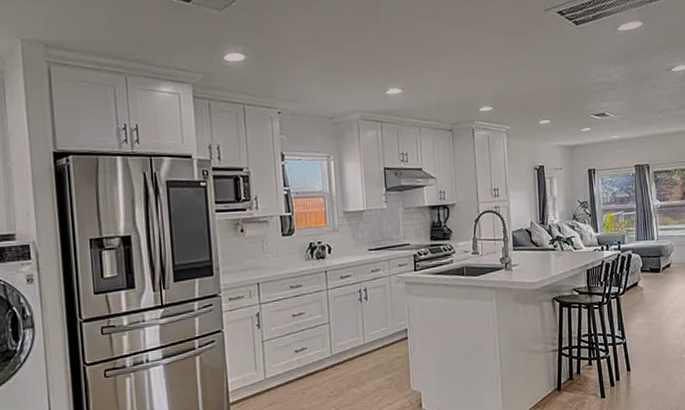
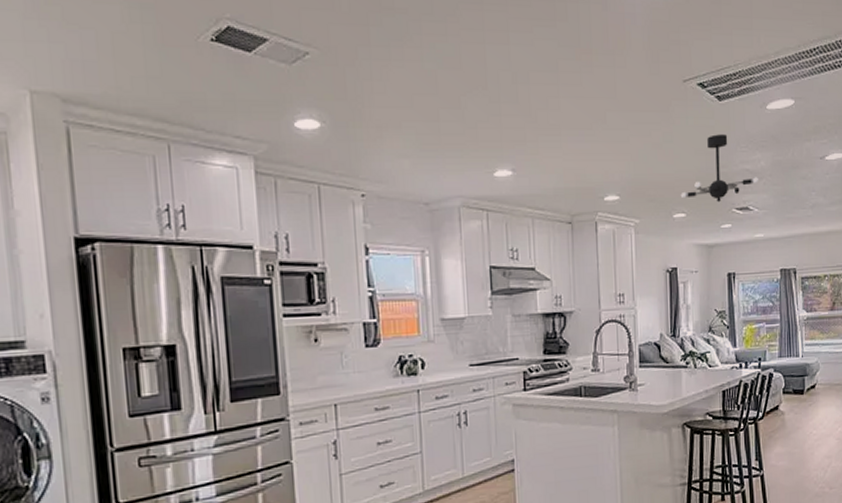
ceiling light fixture: none [545,53,614,110] -> present [680,134,760,203]

